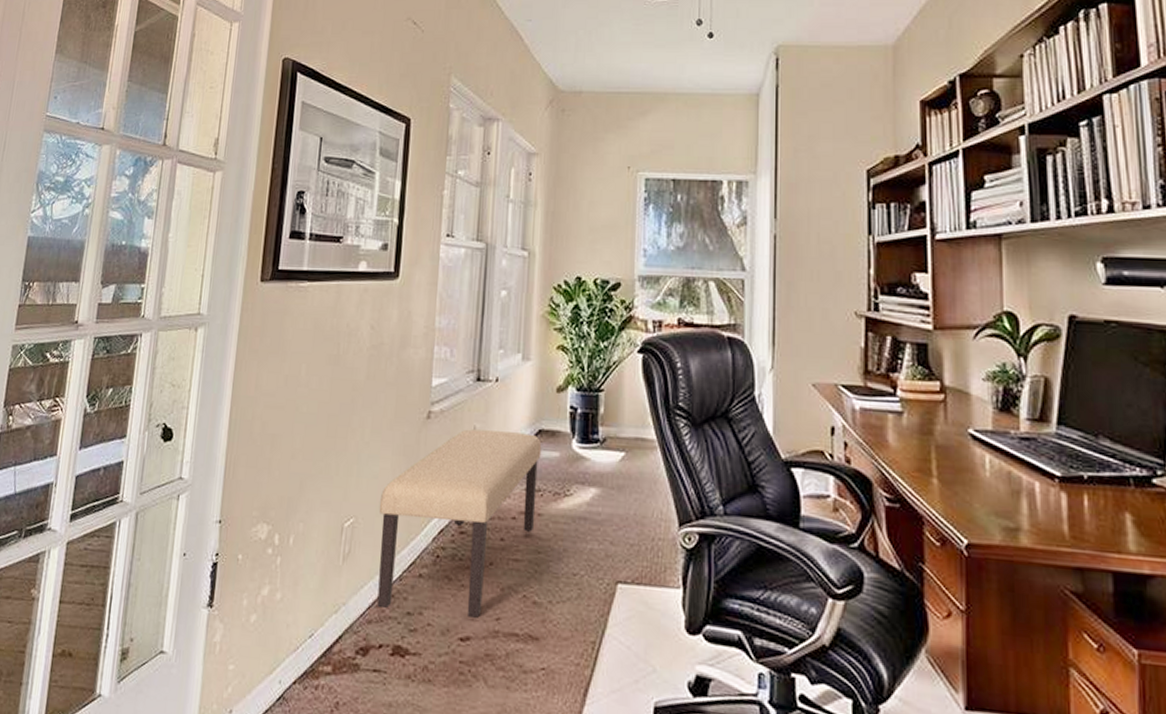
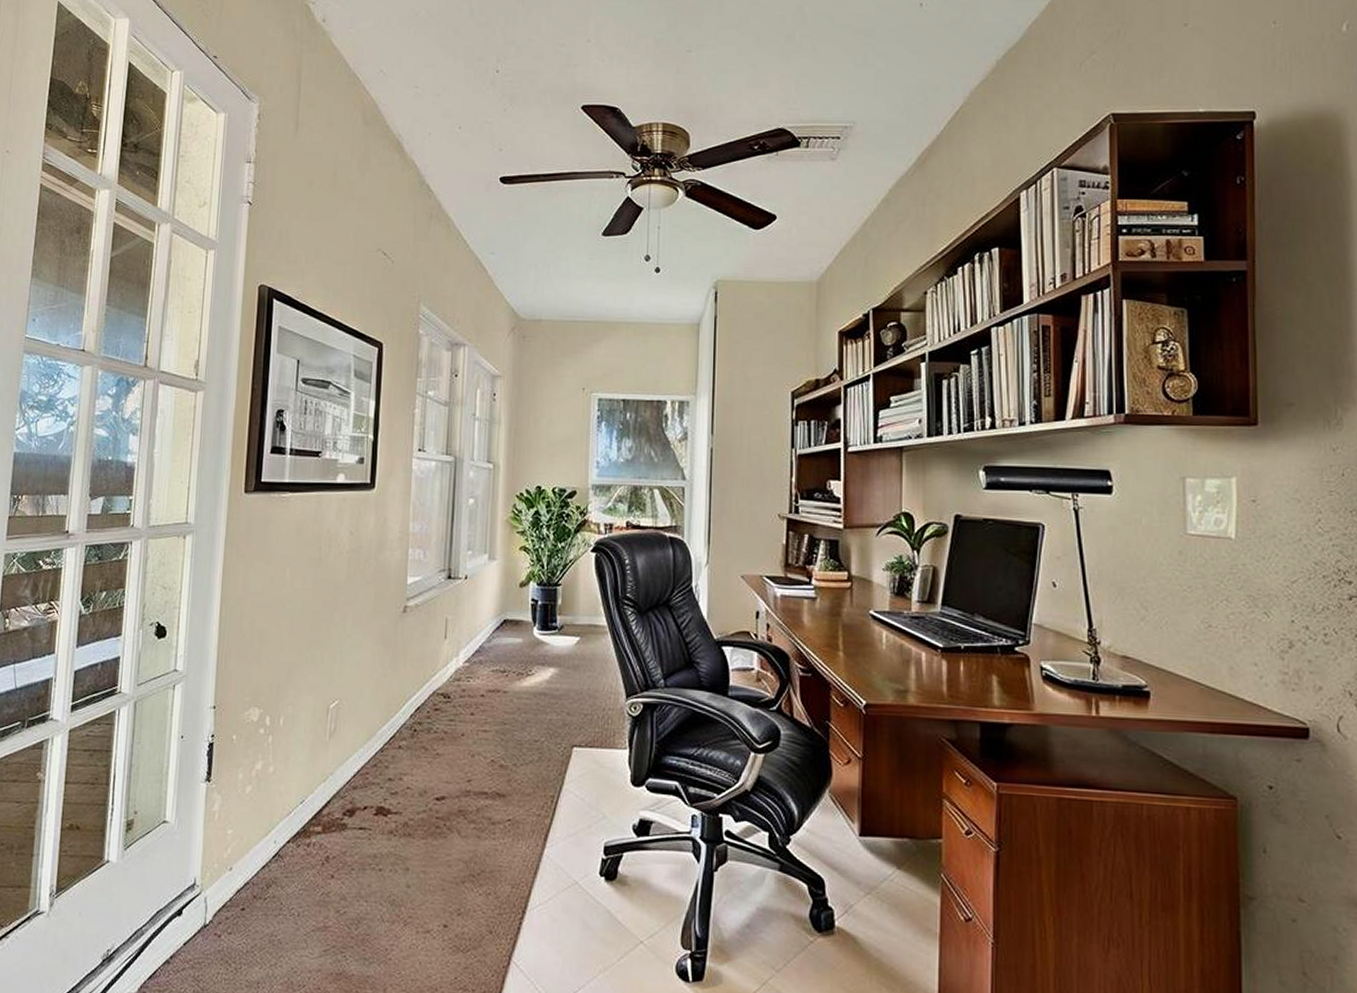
bench: present [377,429,542,618] -> none [361,620,507,781]

